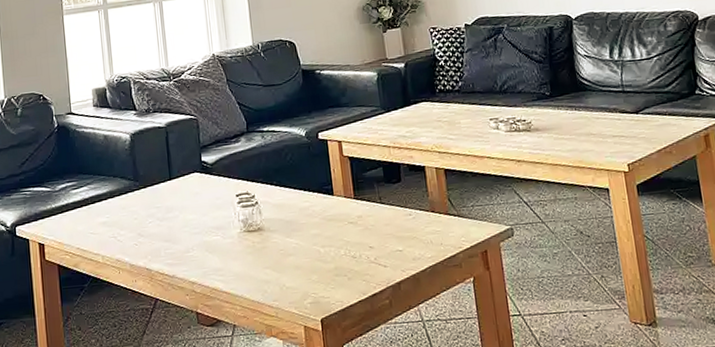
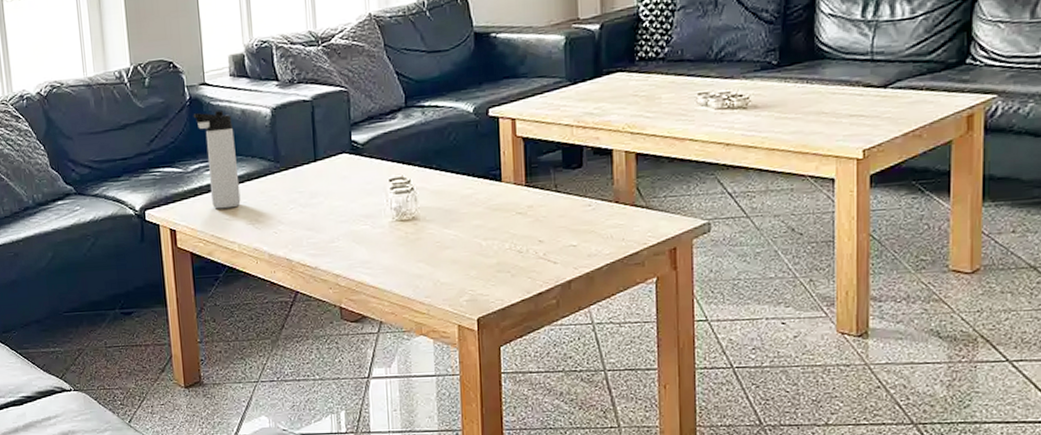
thermos bottle: none [60,136,104,224] -> present [193,111,241,209]

